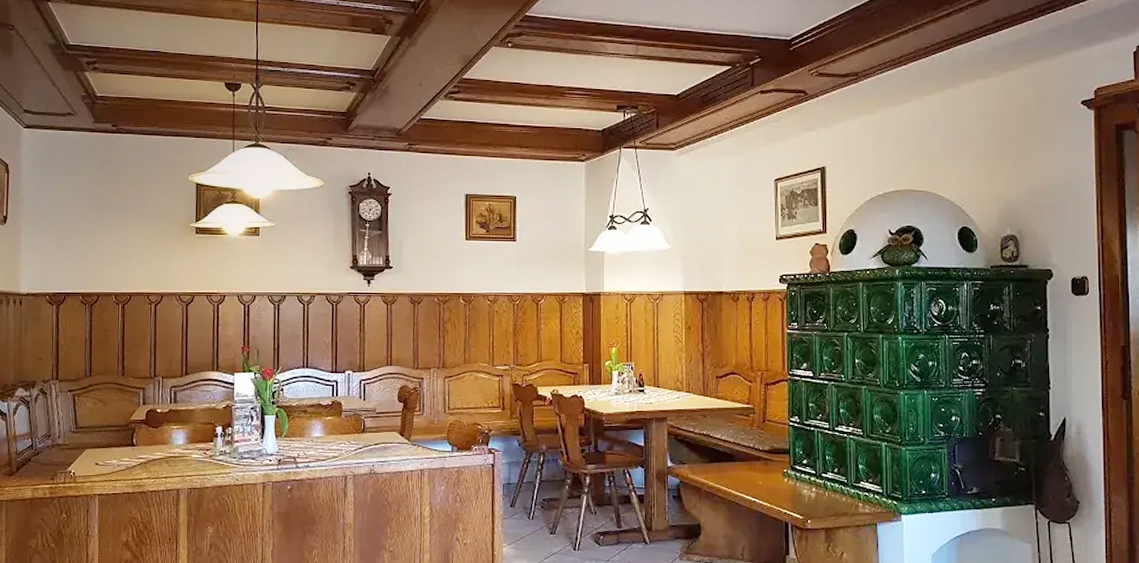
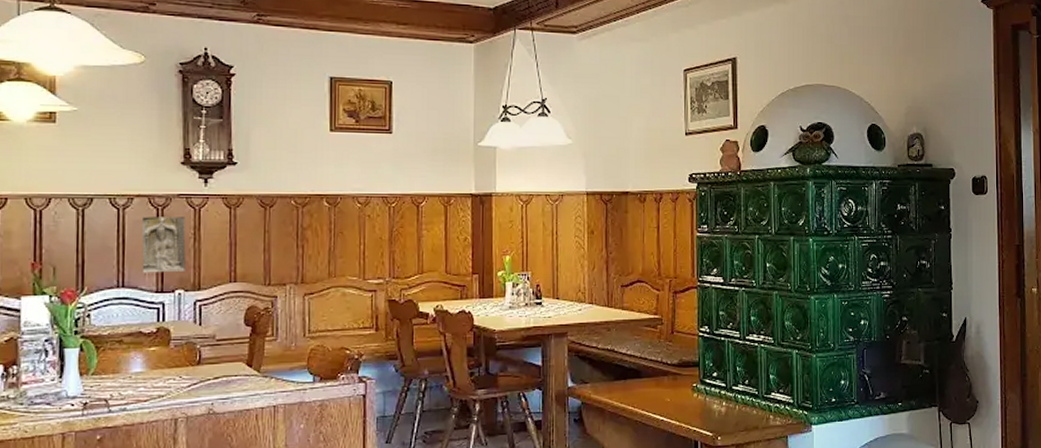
decorative relief: none [321,311,354,357] -> present [141,217,186,273]

